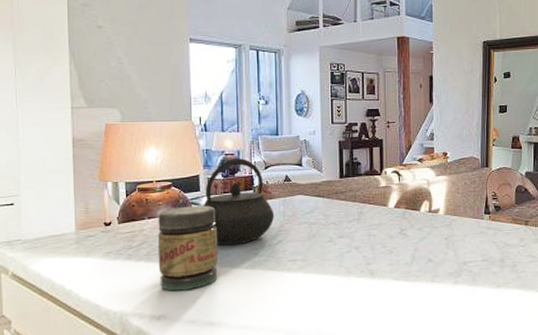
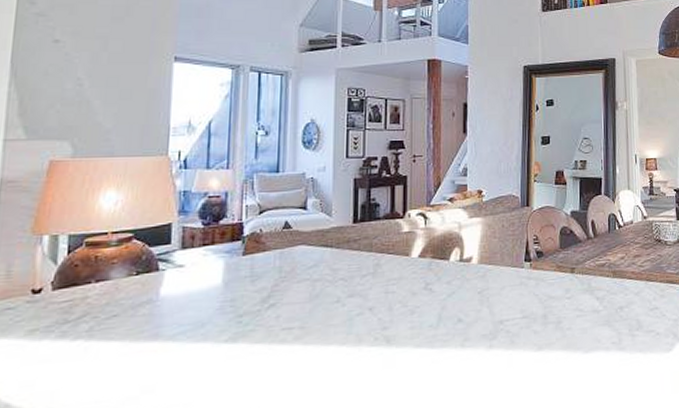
jar: present [157,205,219,291] -> none [103,262,191,378]
kettle: present [203,158,275,246] -> none [174,201,268,314]

